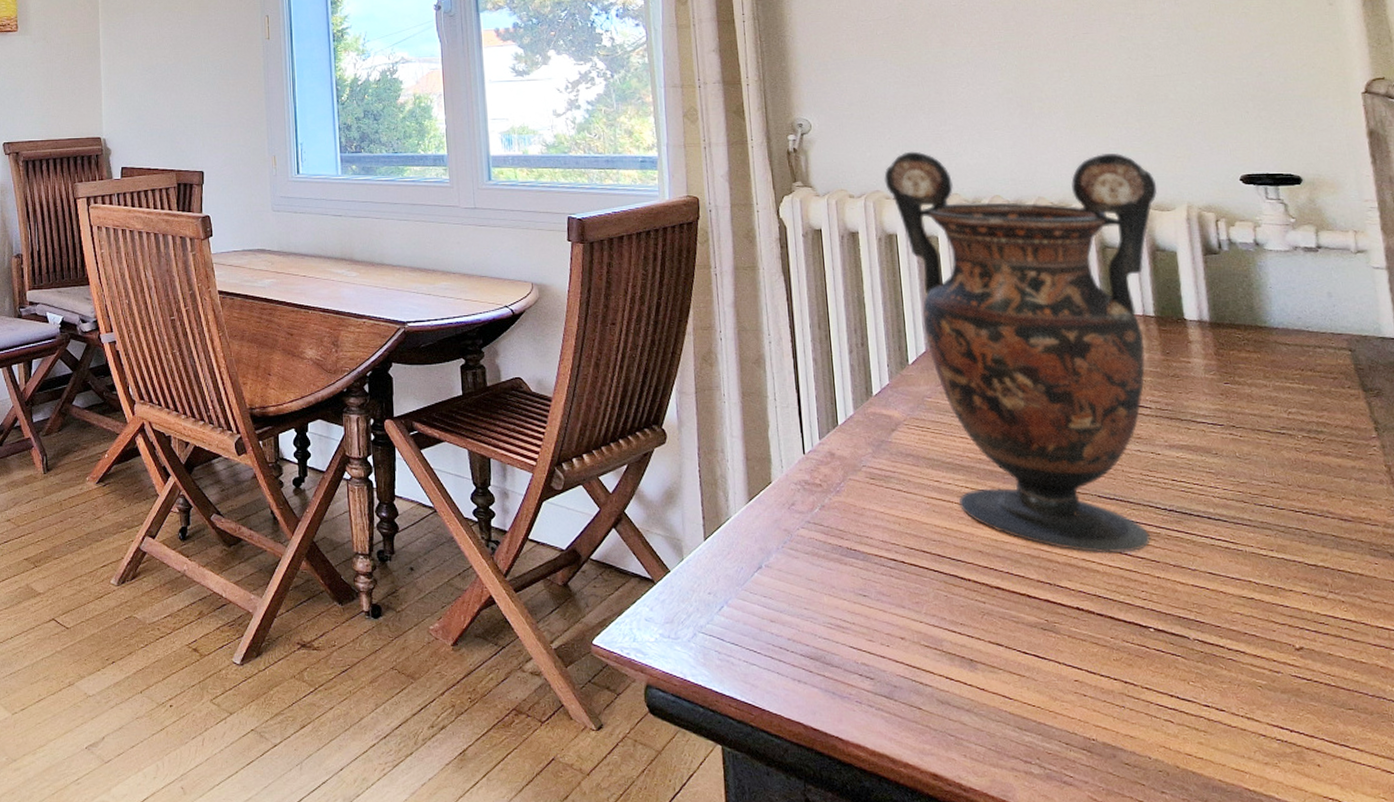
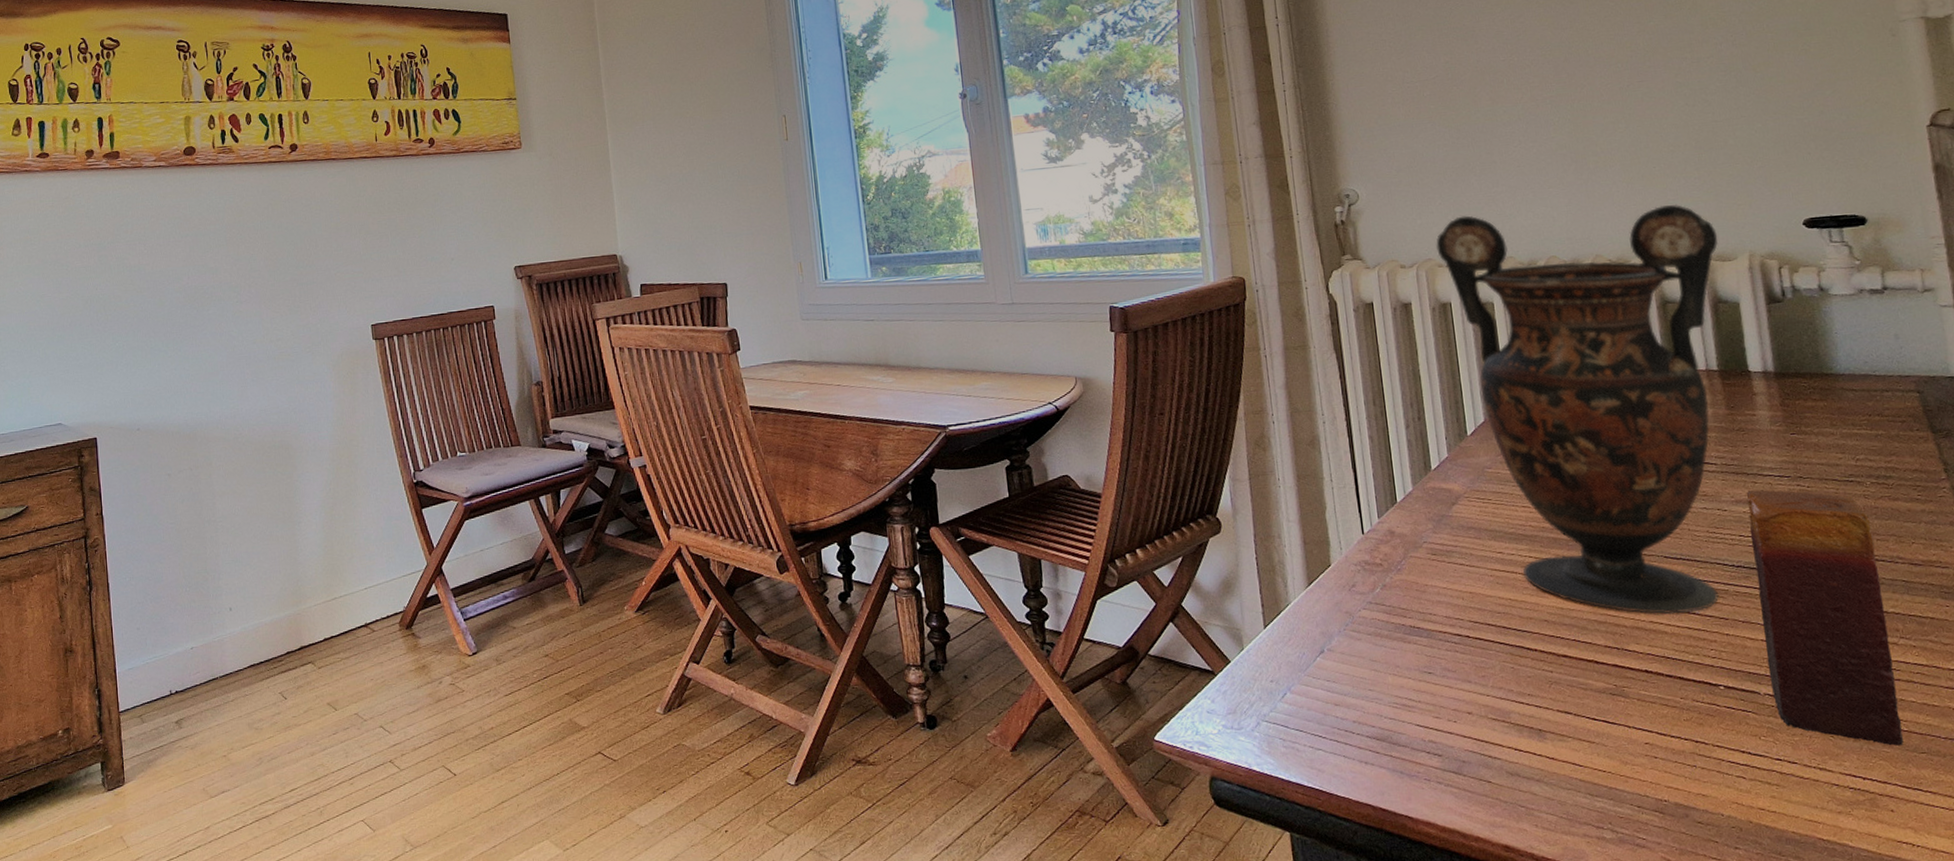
candle: none [1180,435,1331,700] -> present [1746,489,1904,746]

